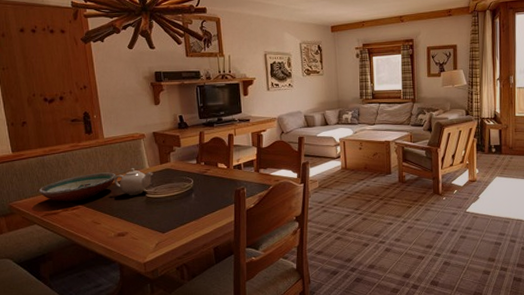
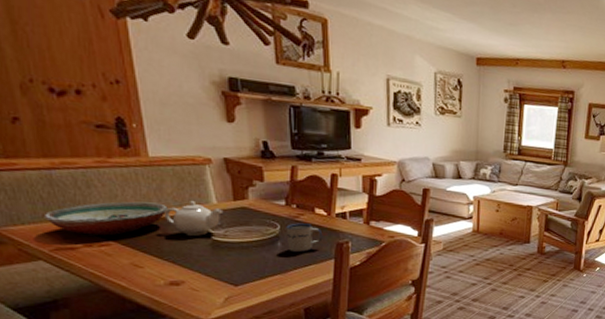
mug: none [198,176,225,201] -> present [286,223,323,253]

